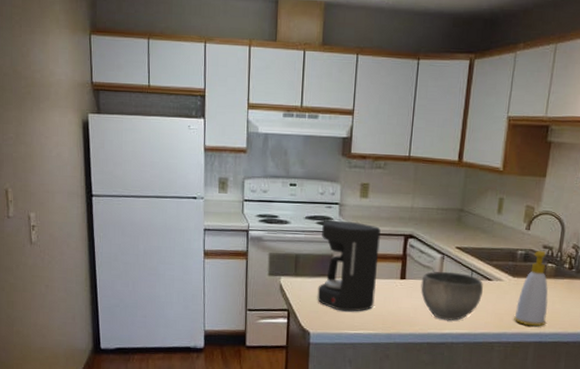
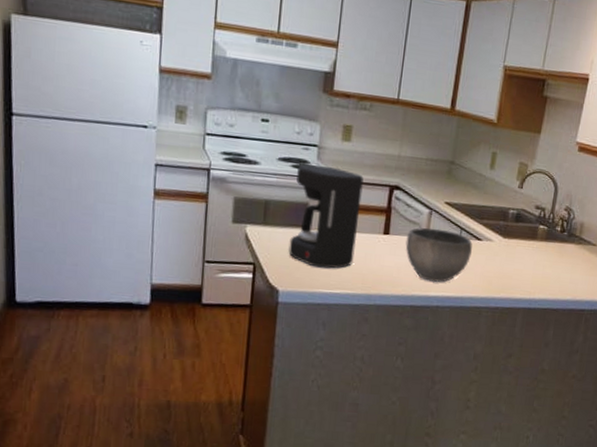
soap bottle: present [514,250,548,327] -> none [503,210,539,292]

